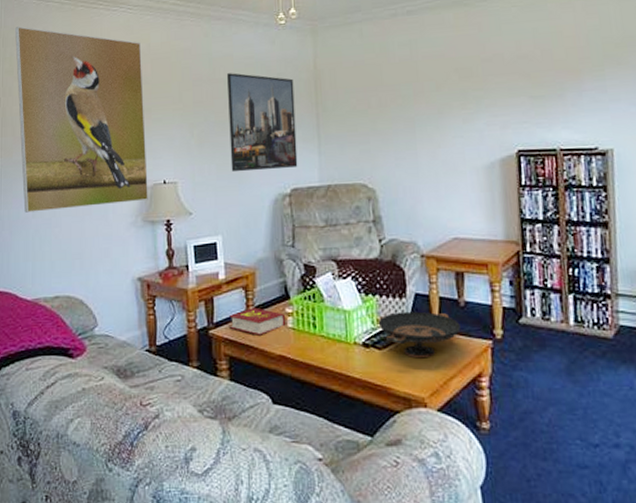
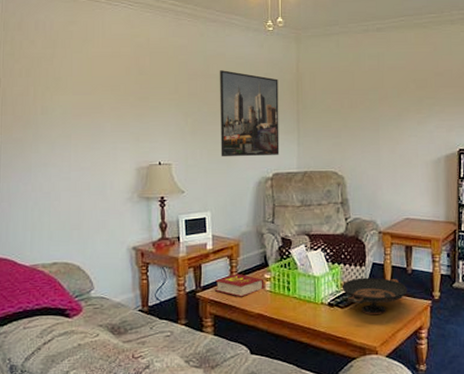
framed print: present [15,26,148,213] -> none [16,12,144,186]

